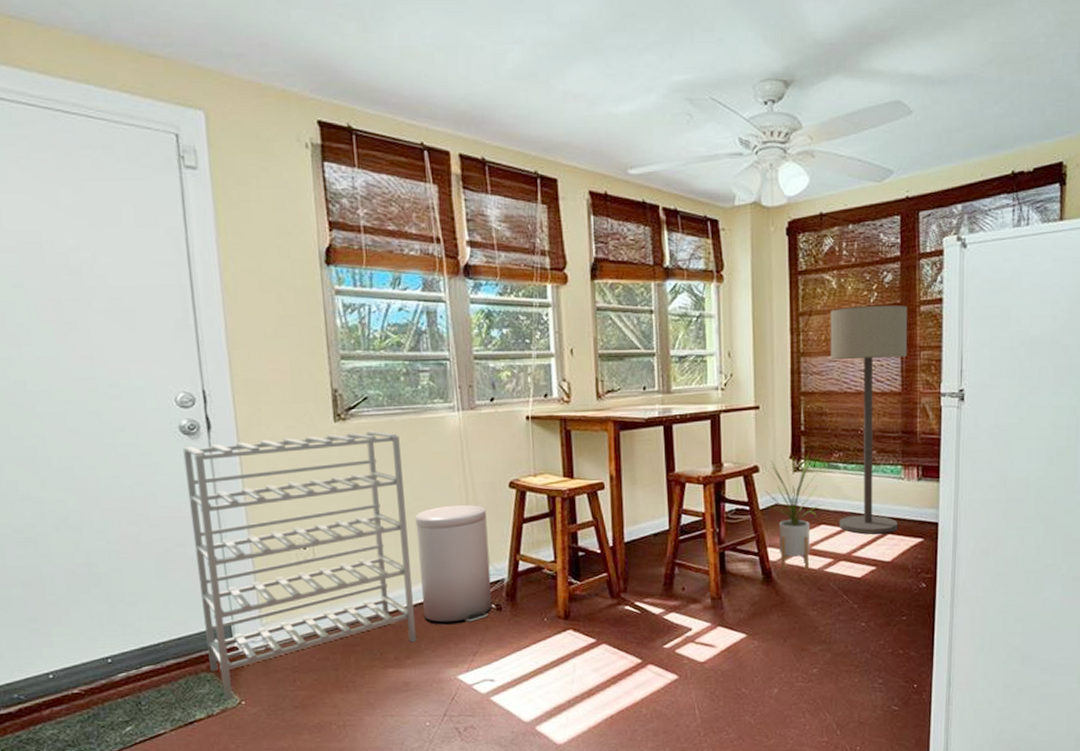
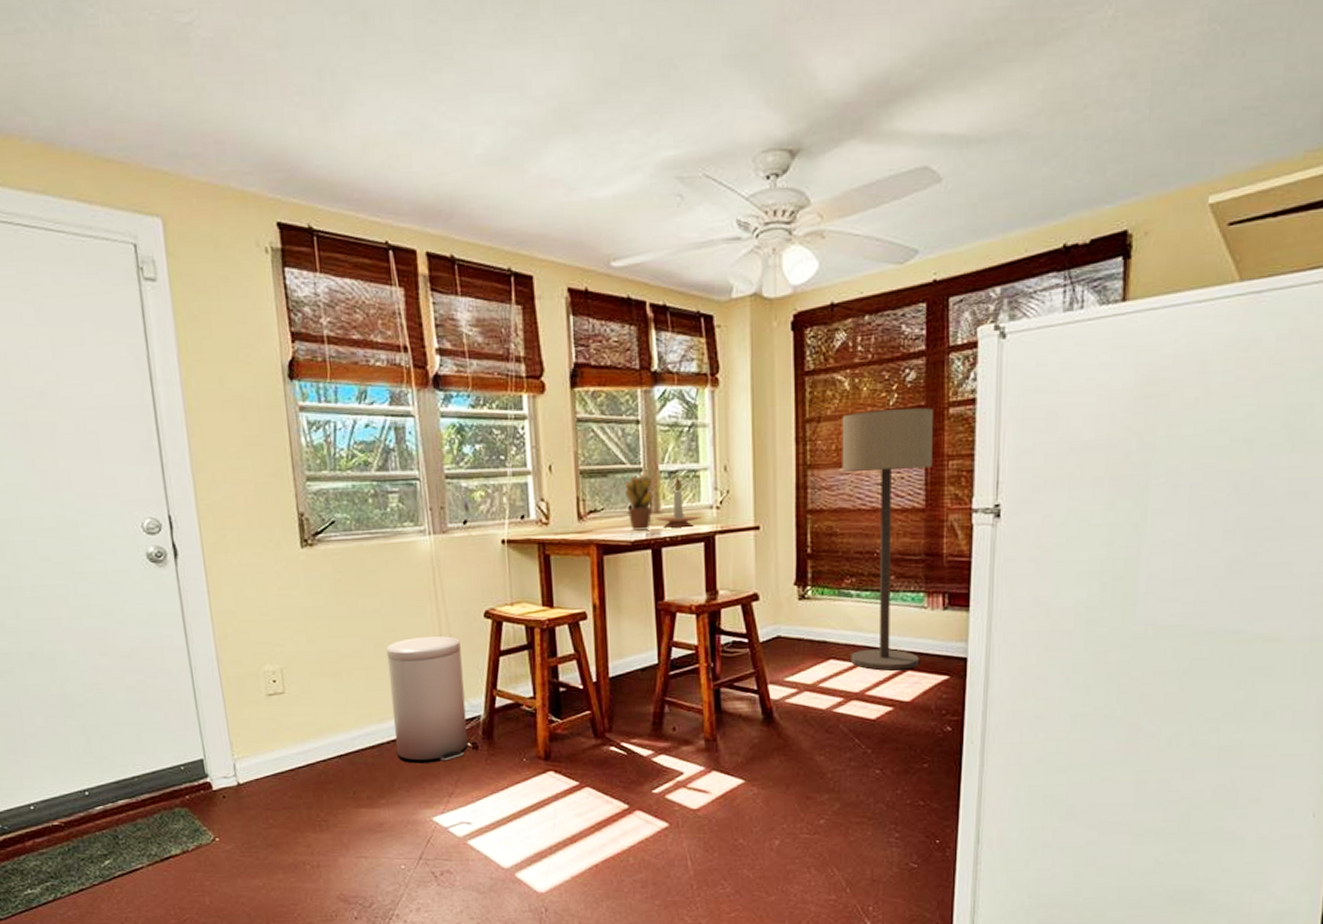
shoe rack: present [183,430,417,700] -> none [150,556,391,836]
potted plant: none [640,355,668,409] -> present [625,470,657,531]
candle holder: none [666,360,708,407] -> present [655,475,702,528]
house plant: present [764,452,825,571] -> none [765,577,835,711]

